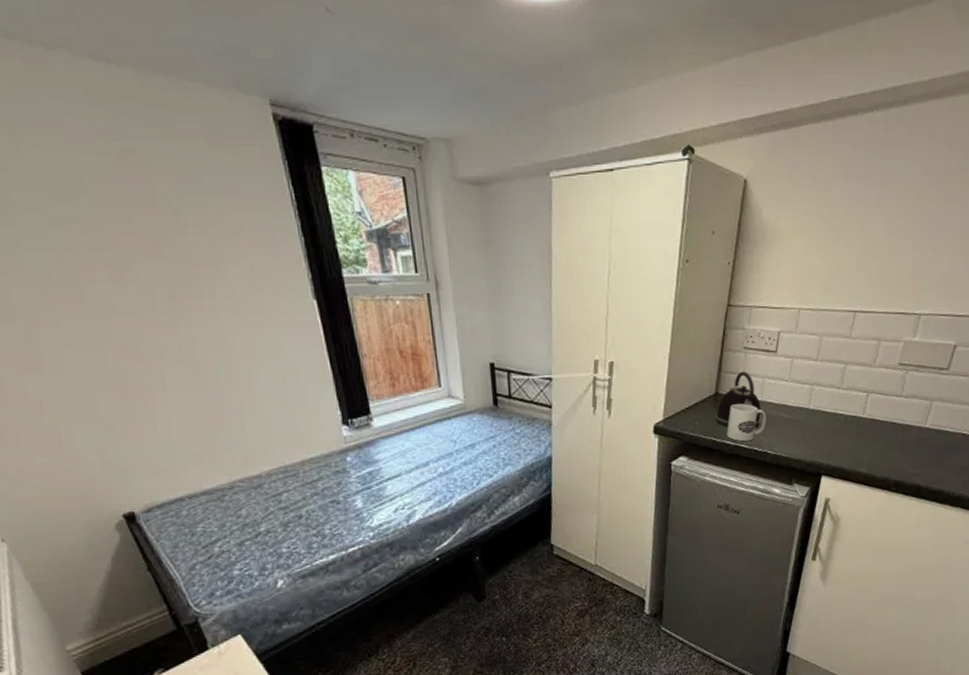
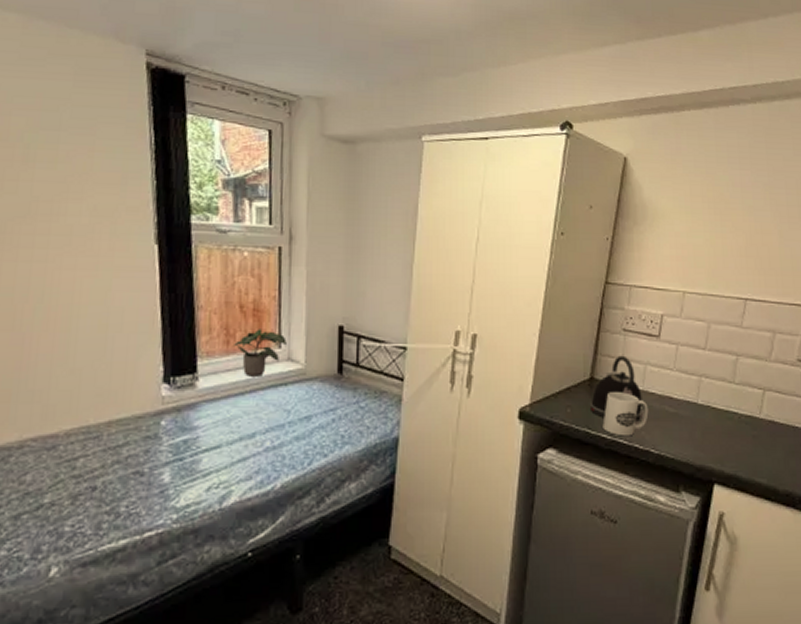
potted plant: none [398,371,446,414] -> present [232,329,287,377]

